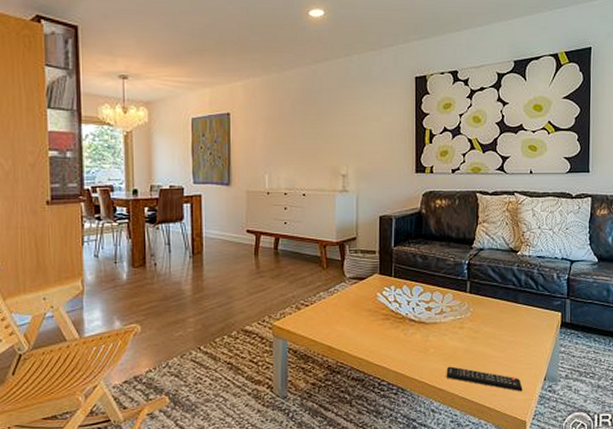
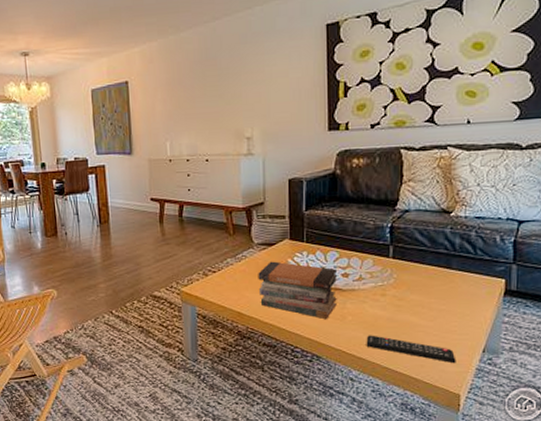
book stack: none [349,295,422,353] -> present [258,261,338,320]

